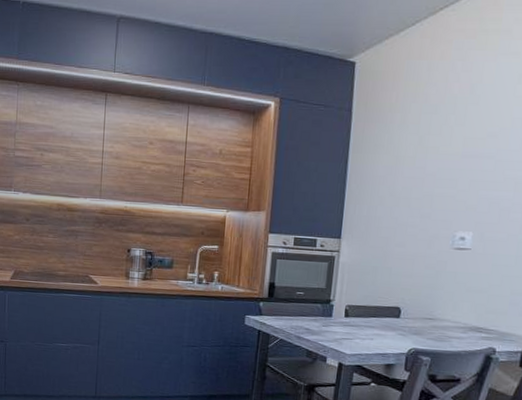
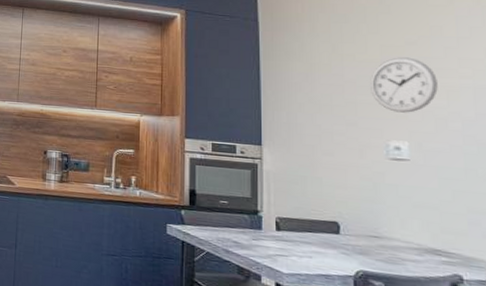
wall clock: none [447,149,509,205] -> present [370,57,438,113]

